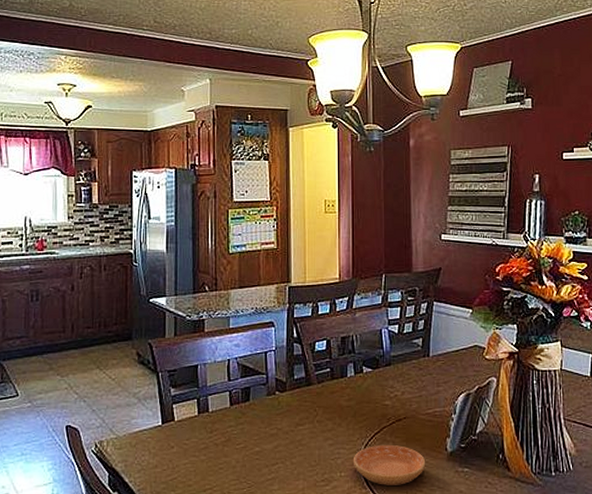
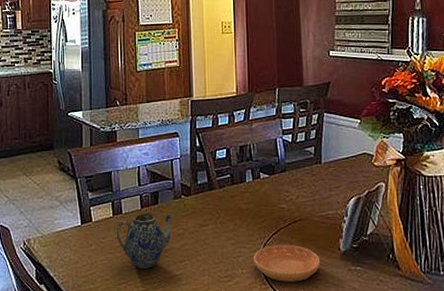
teapot: none [202,411,267,474] -> present [117,213,174,270]

